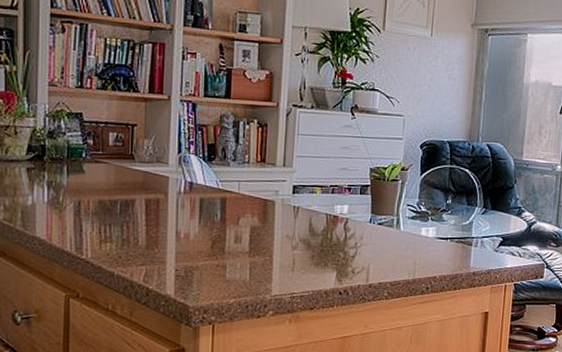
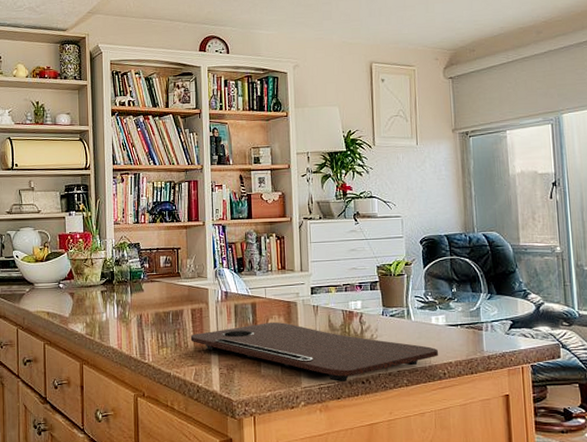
cutting board: none [142,221,425,292] -> present [190,322,439,383]

